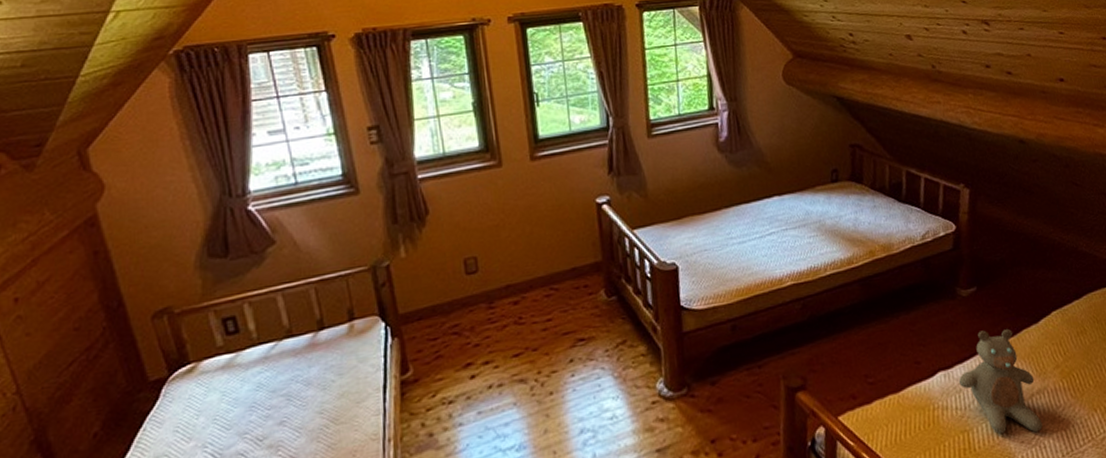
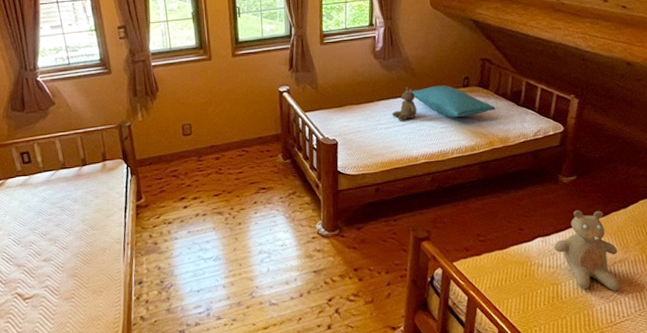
teddy bear: none [745,187,778,233] -> present [392,87,417,121]
pillow: none [768,181,873,223] -> present [412,85,496,118]

